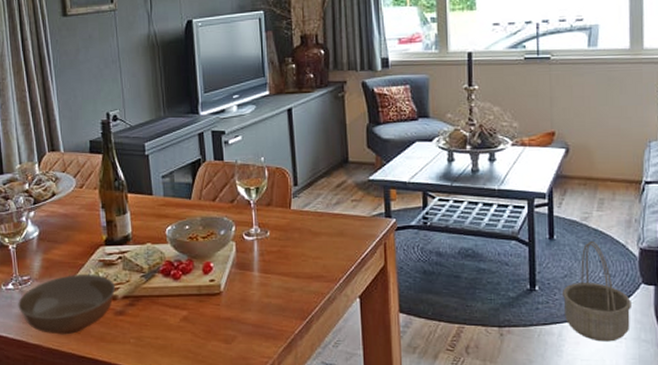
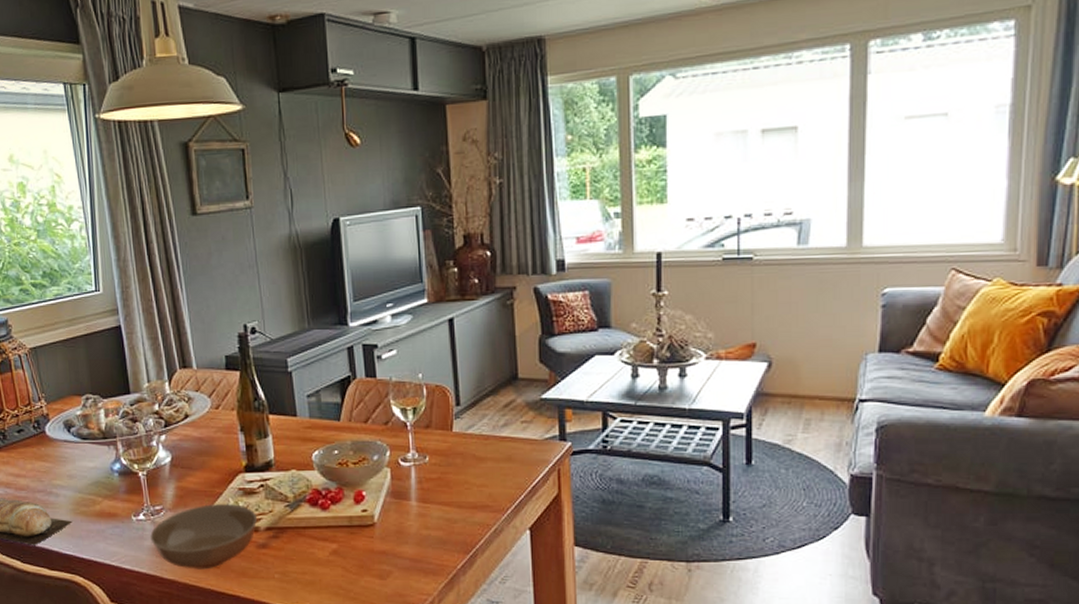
basket: present [561,240,631,342] -> none [759,466,838,578]

